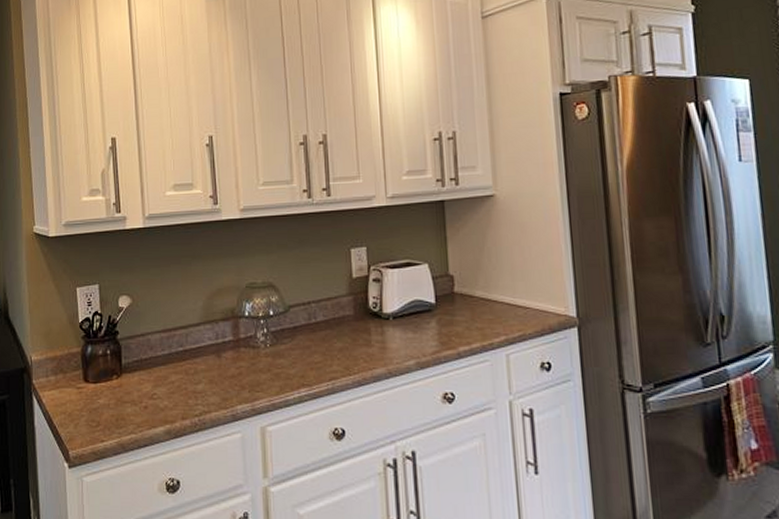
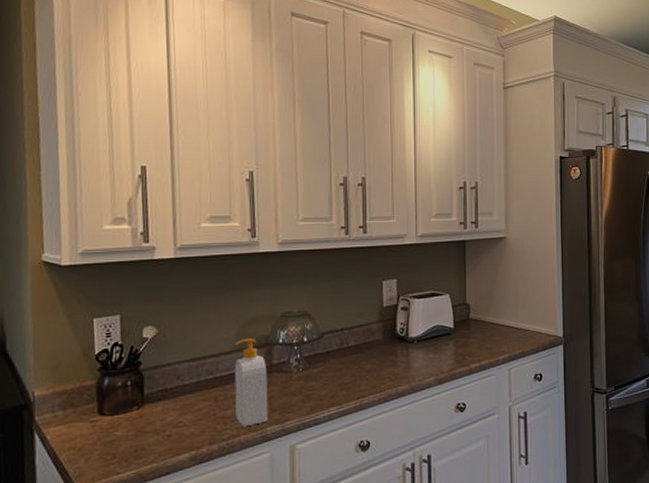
soap bottle: none [202,311,238,404] -> present [234,339,268,427]

